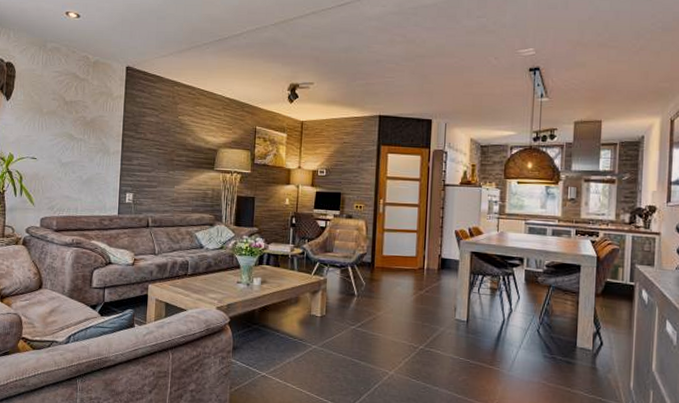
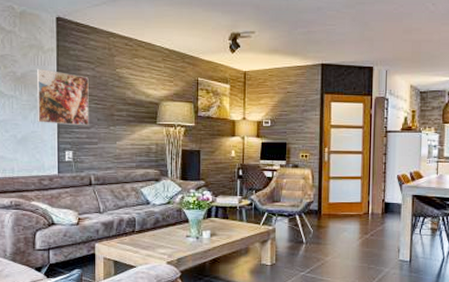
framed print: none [102,114,152,170] -> present [36,68,89,126]

